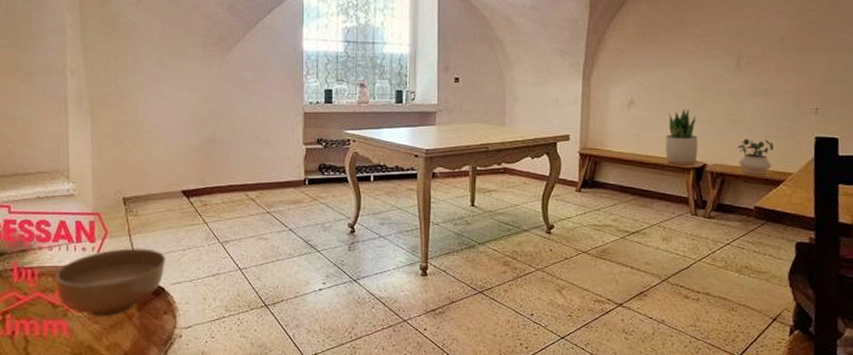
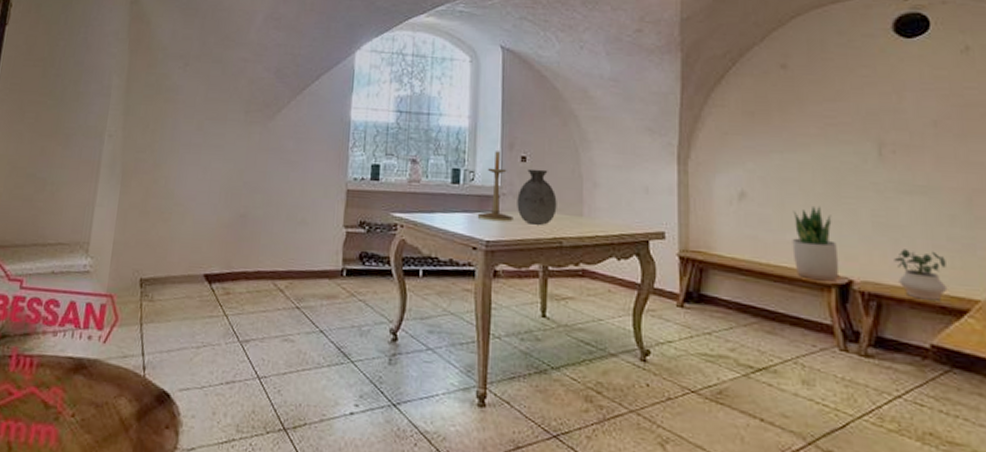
bowl: present [55,248,166,317] -> none [53,339,177,426]
candlestick: none [418,67,448,134] -> present [477,143,513,223]
vase: none [451,88,484,134] -> present [517,168,557,225]

